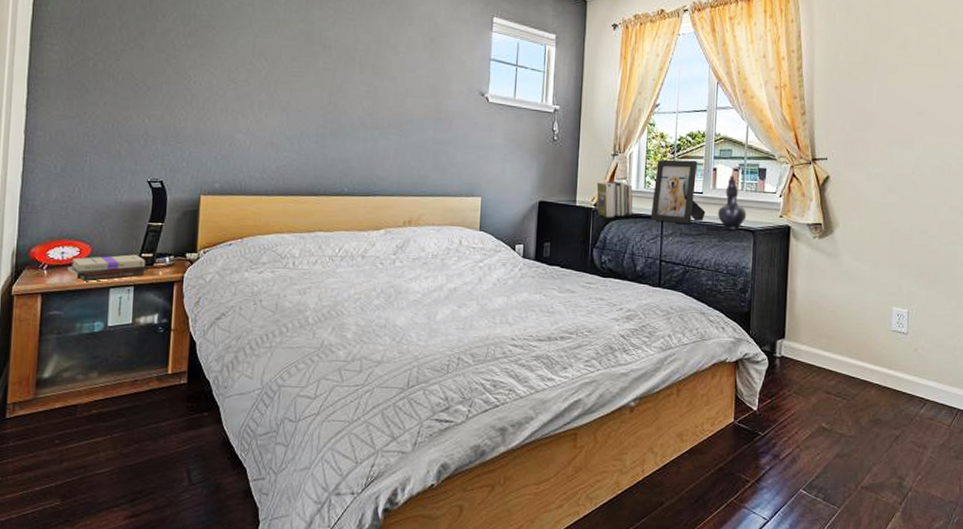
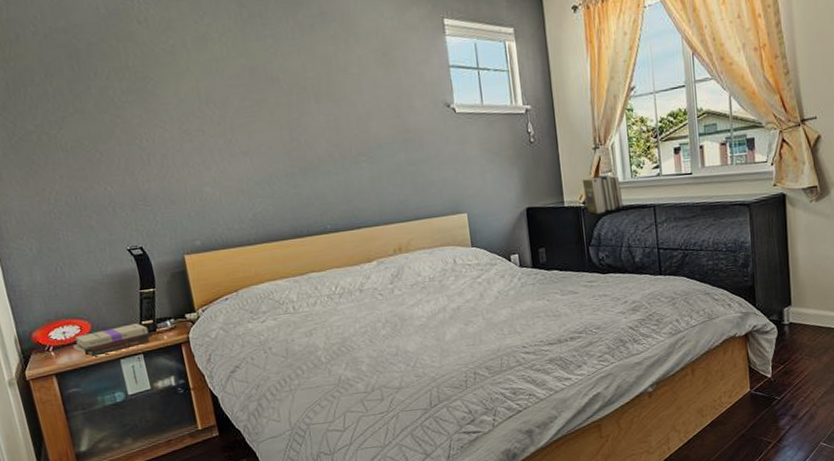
picture frame: present [650,159,706,225] -> none [640,141,698,210]
decorative vase: present [718,174,747,230] -> none [710,149,740,207]

